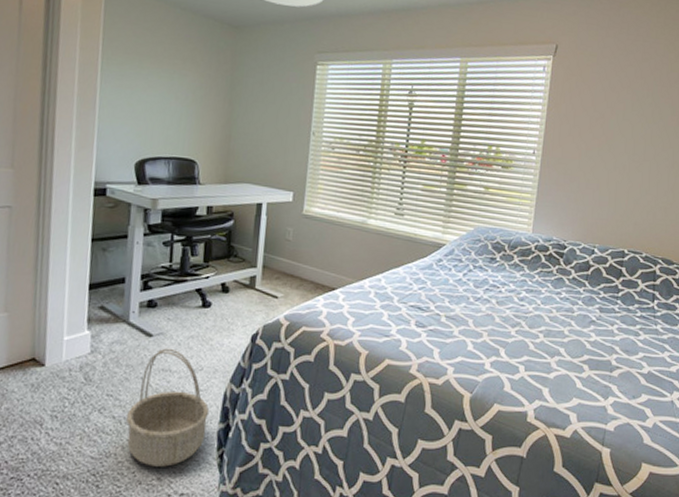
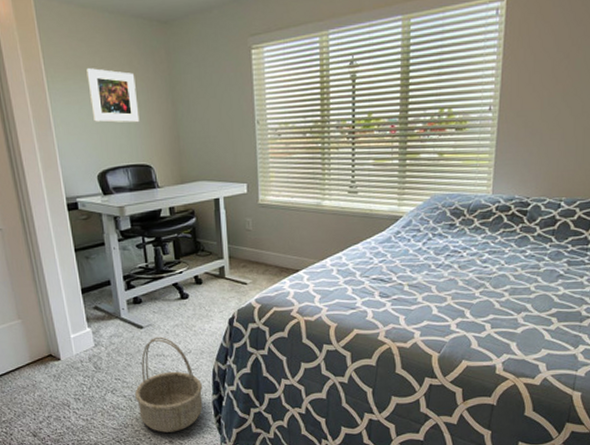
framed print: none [143,56,196,117] -> present [86,68,140,123]

